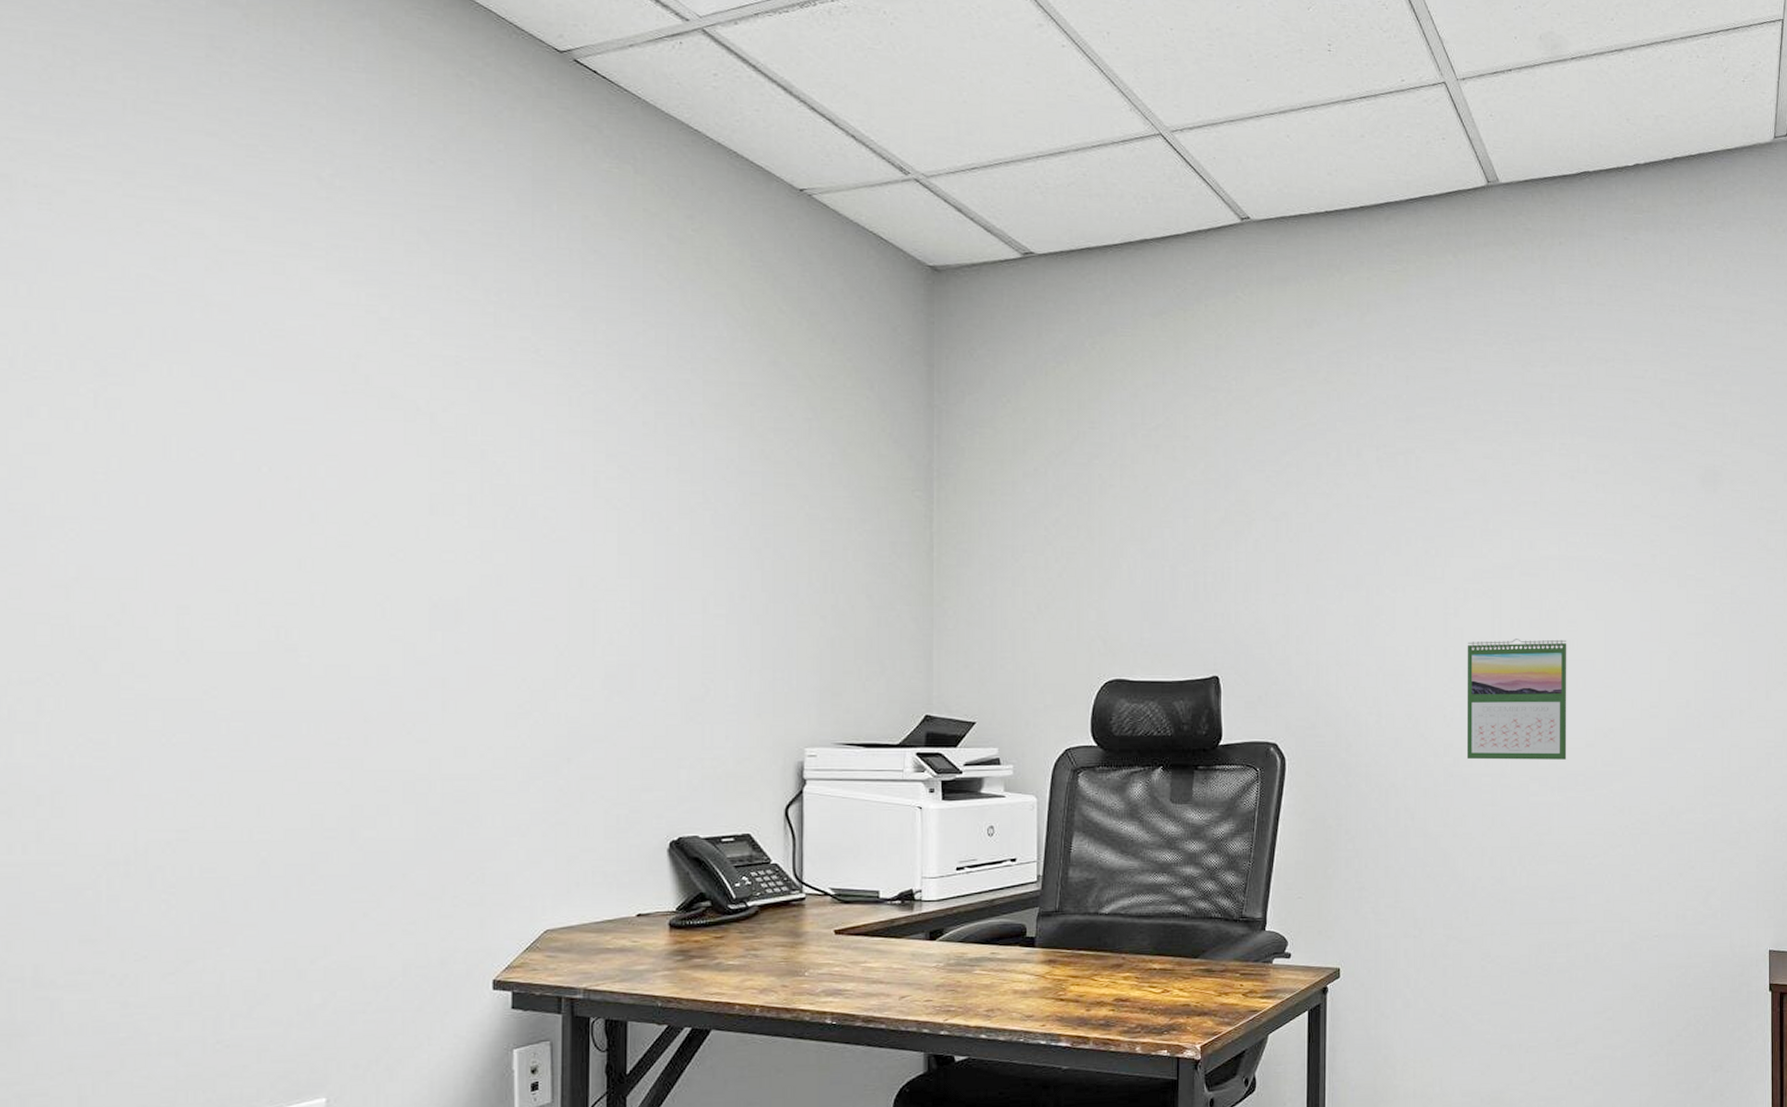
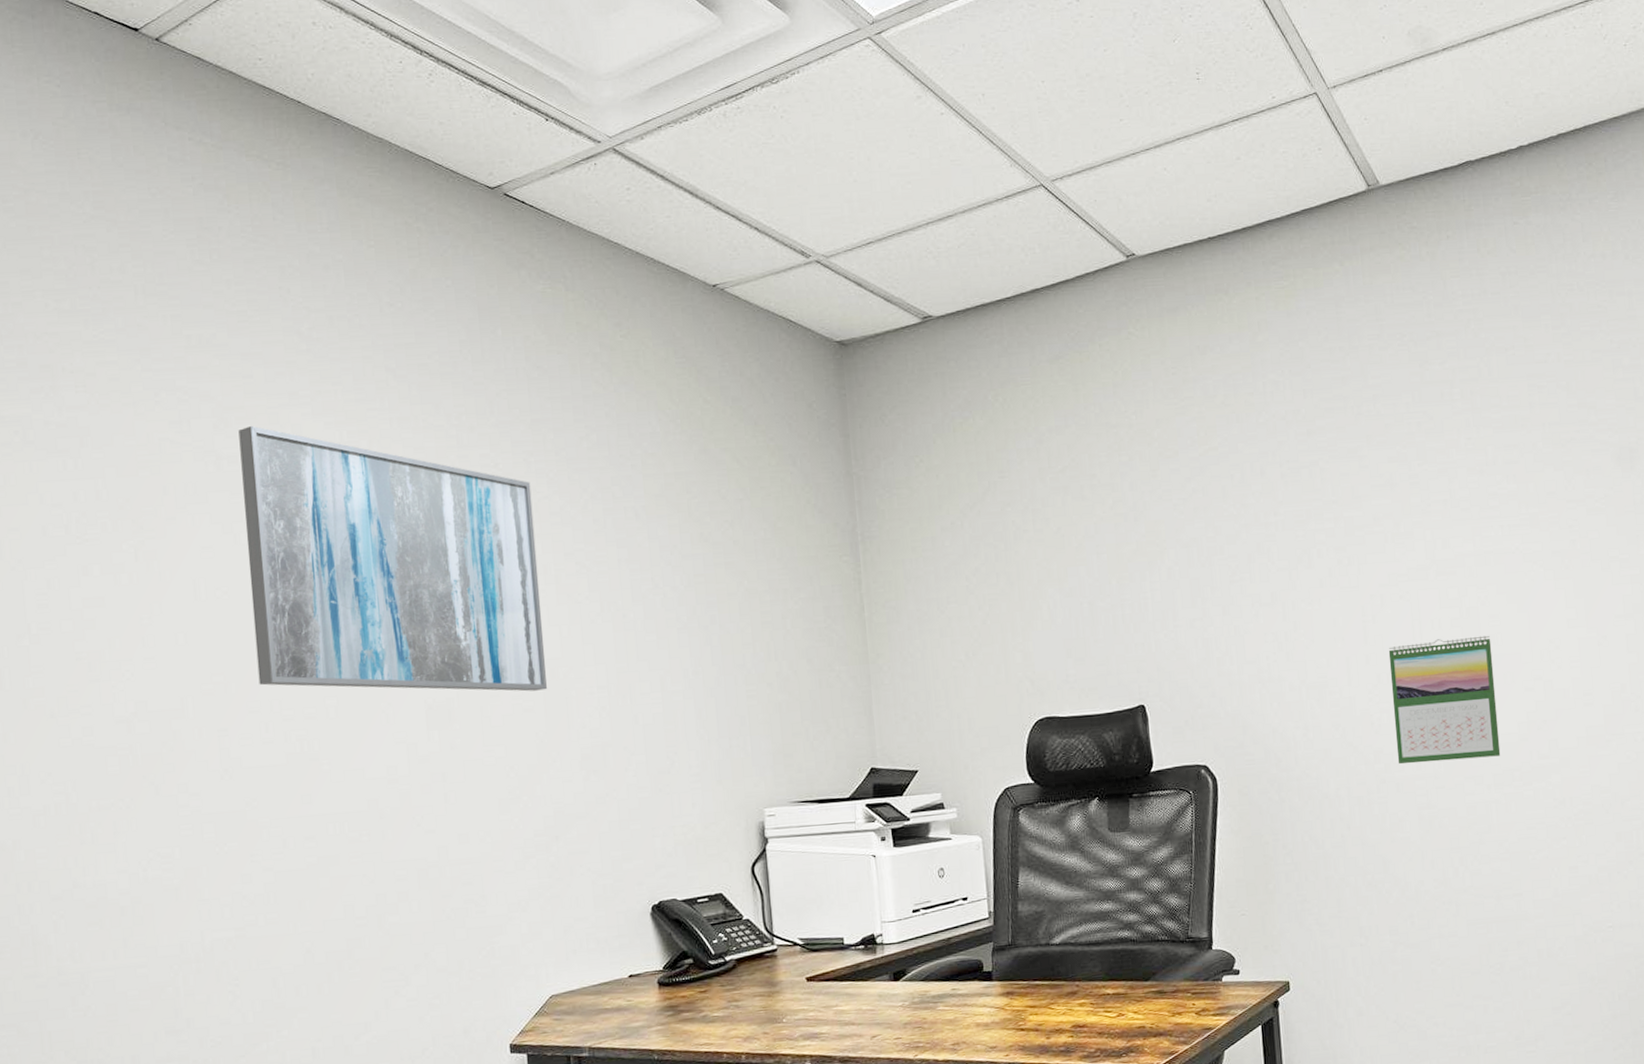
wall art: none [233,273,575,599] -> present [238,426,547,692]

